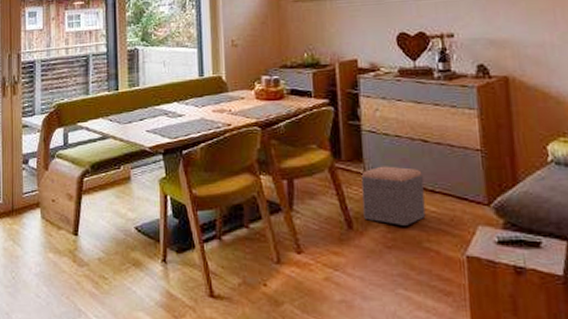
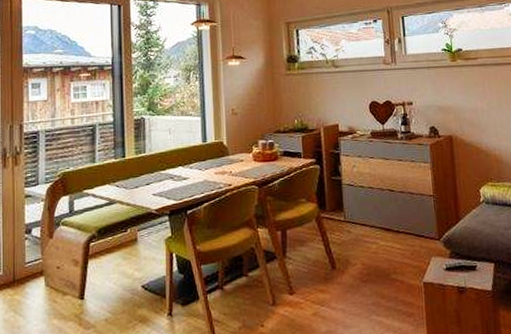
footstool: present [361,166,426,226] -> none [342,213,393,263]

